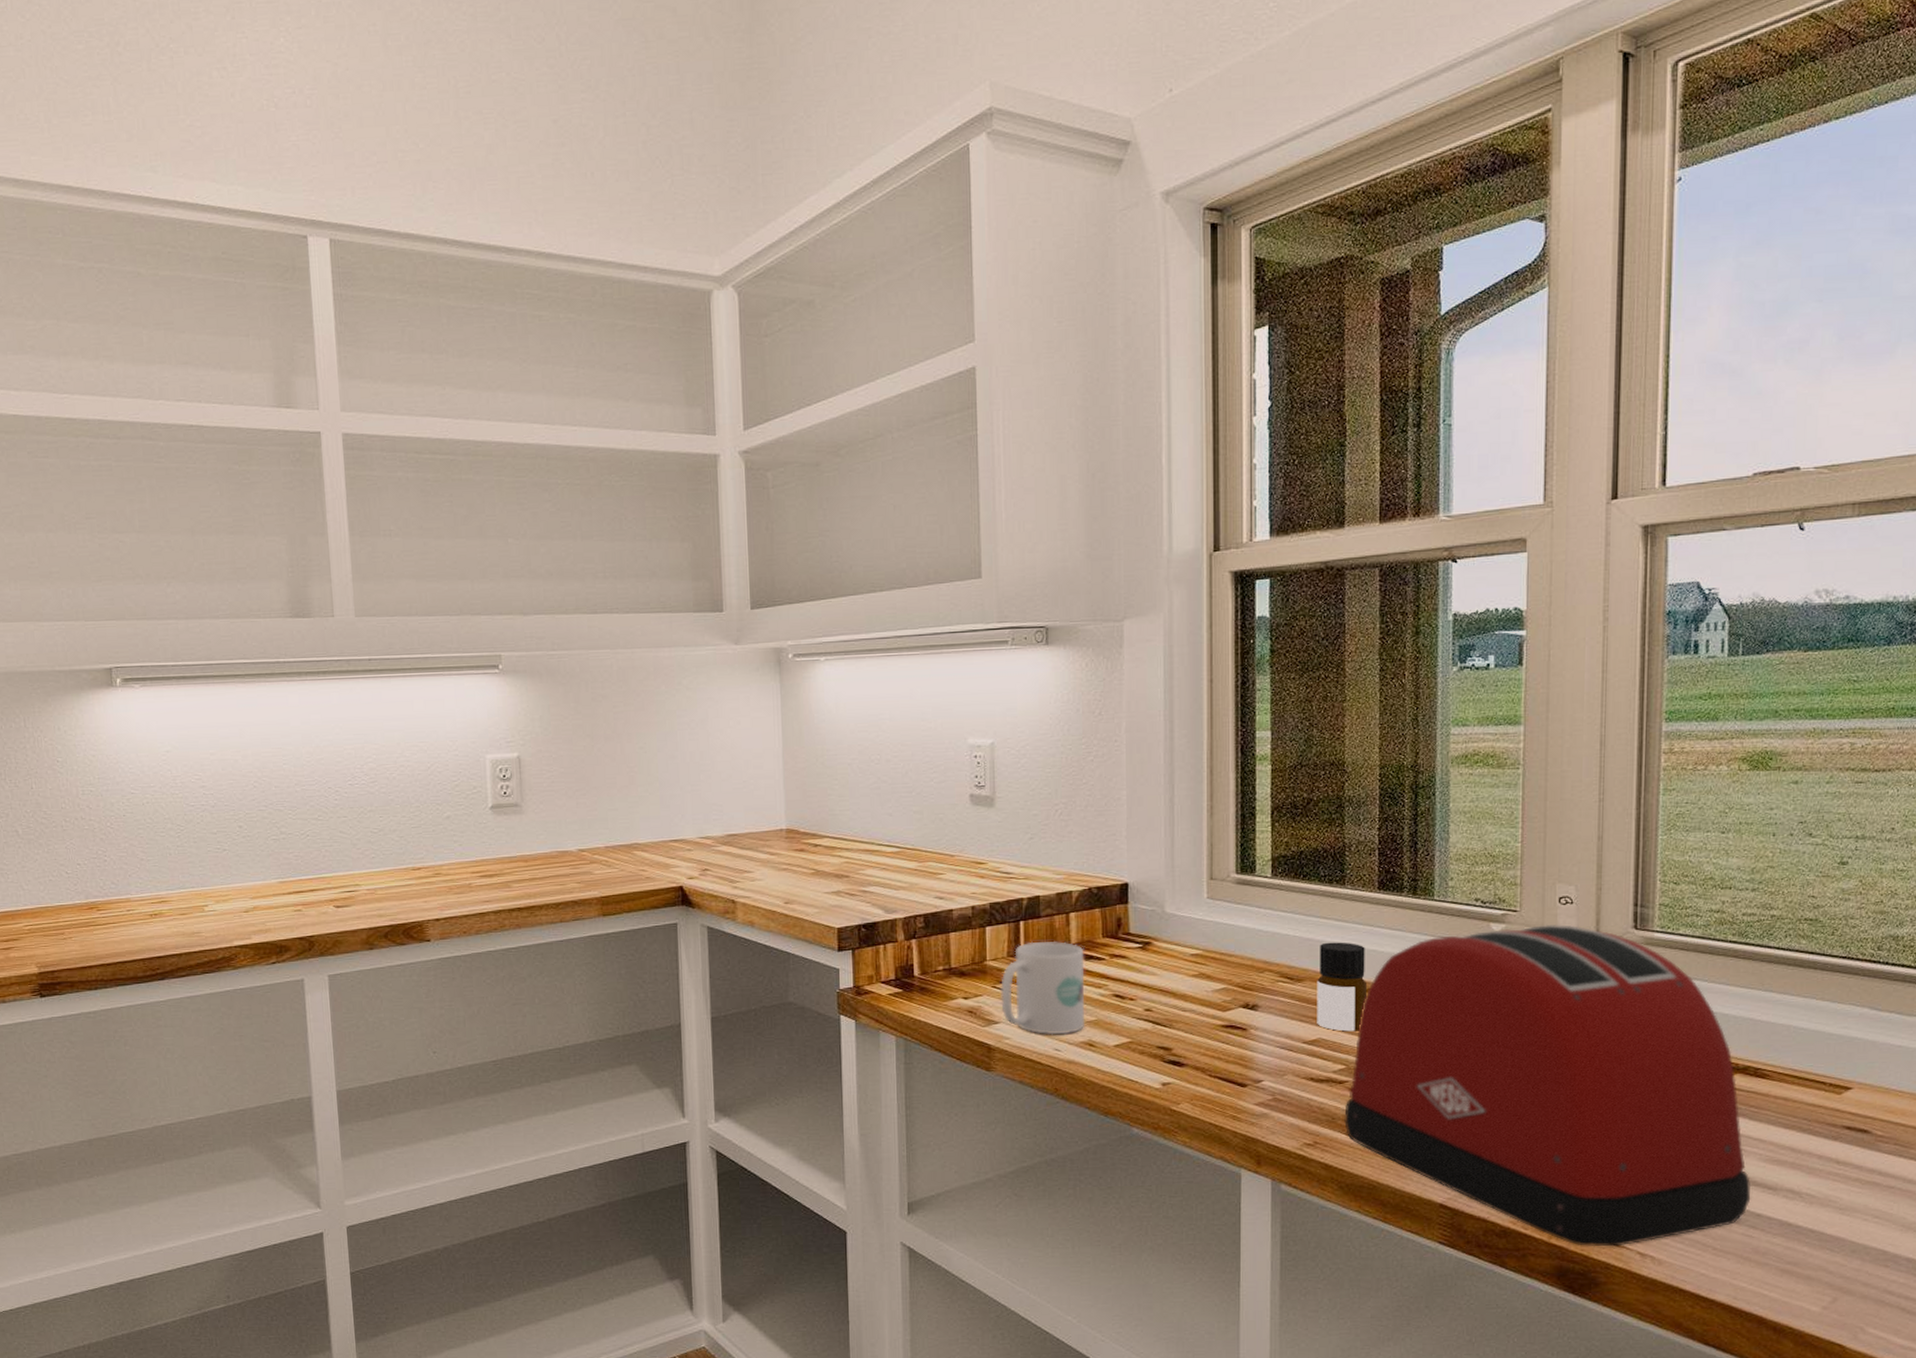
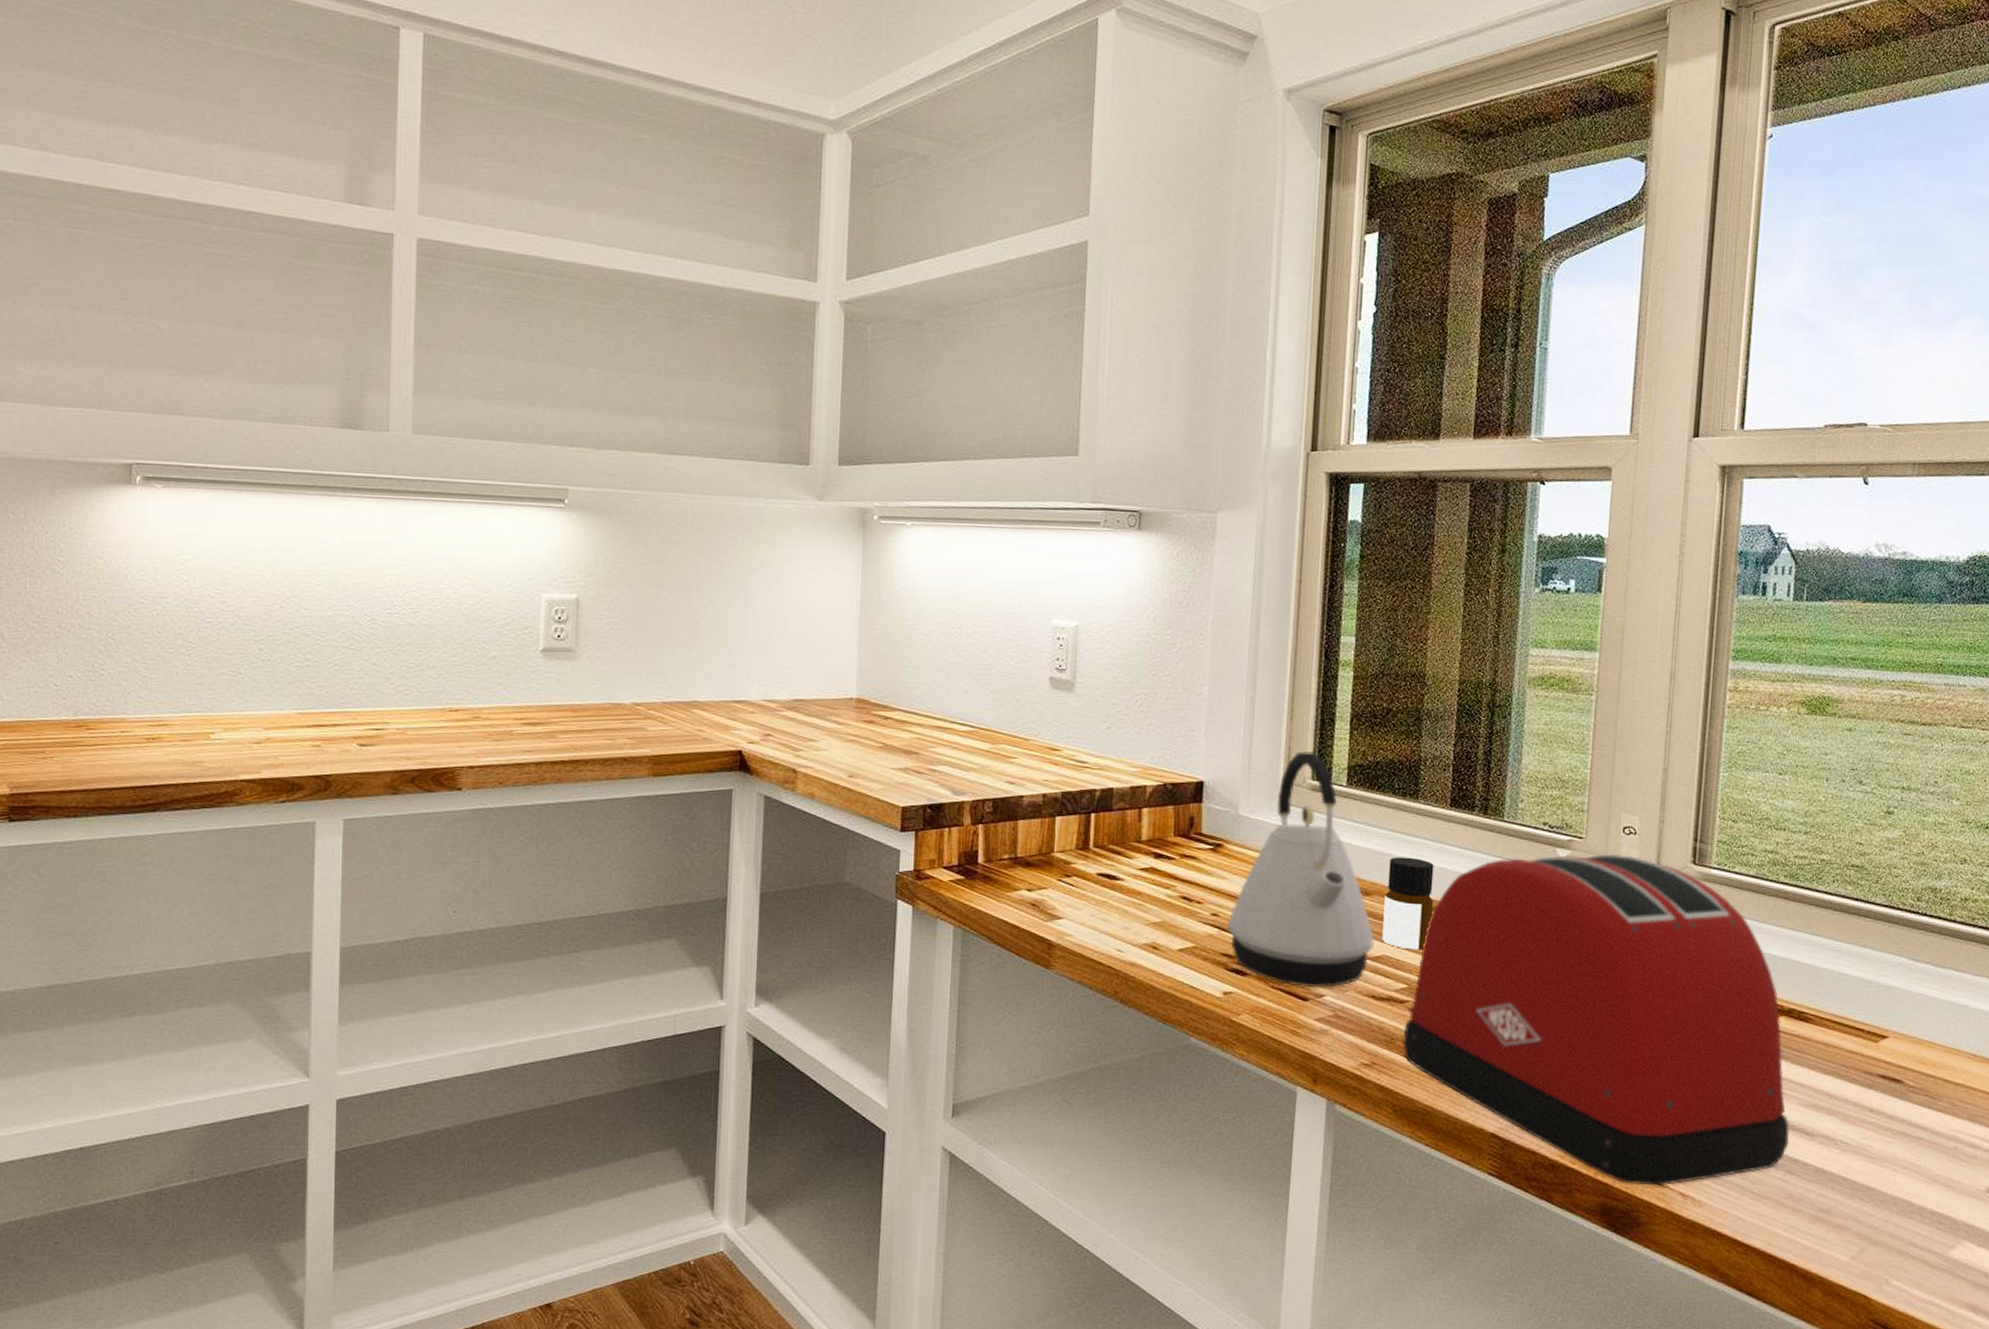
mug: present [1001,941,1085,1035] -> none [1065,835,1155,935]
kettle: none [1160,846,1309,1075] -> present [1227,751,1374,988]

